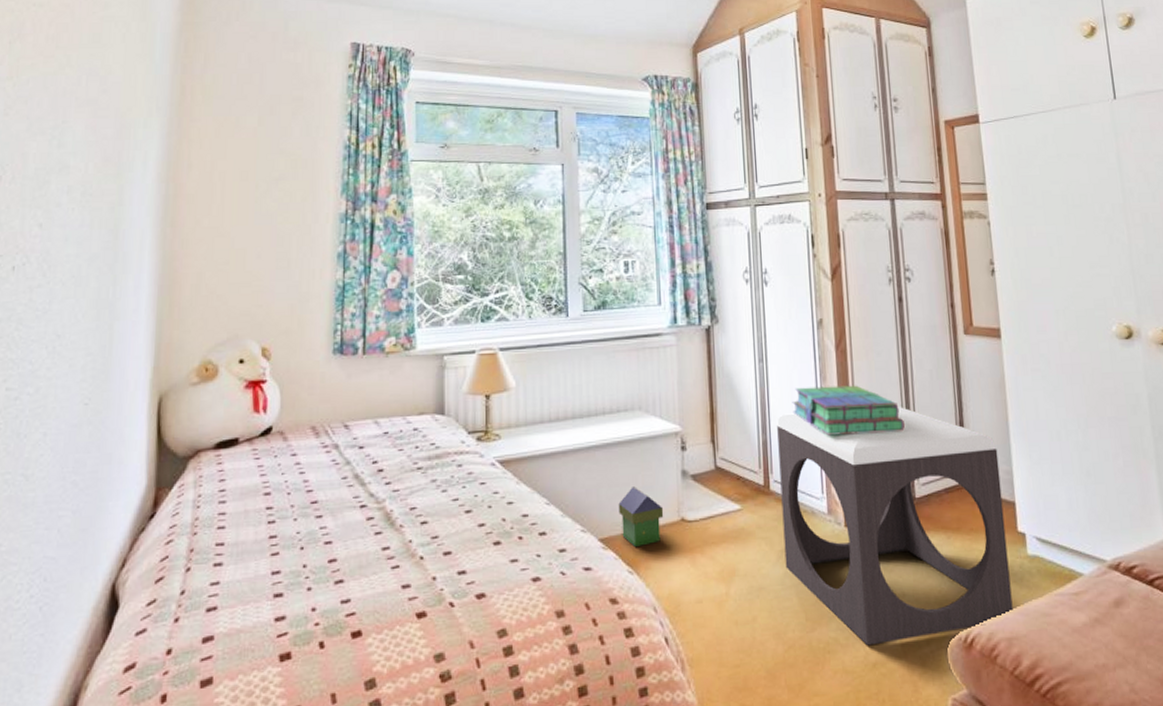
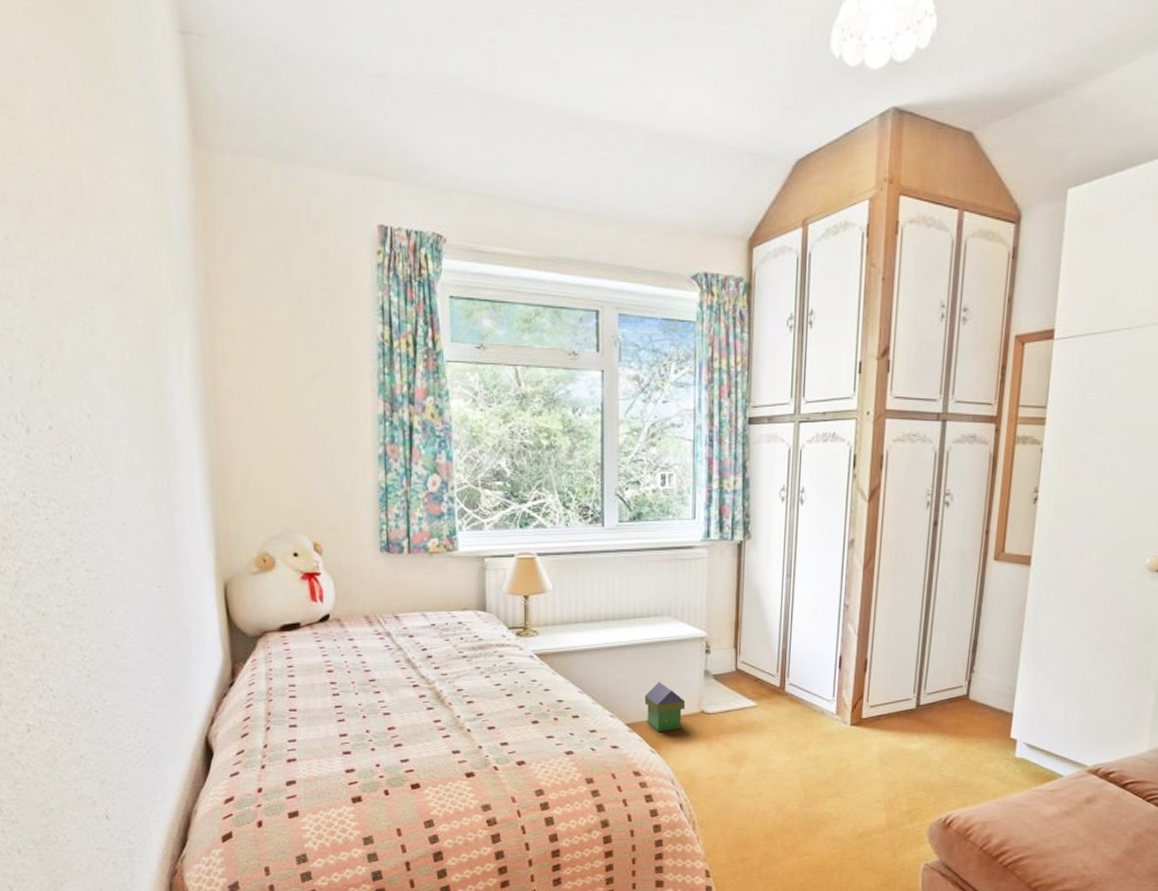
footstool: present [777,405,1013,646] -> none [792,623,1006,820]
stack of books: present [792,385,905,436] -> none [814,602,920,647]

